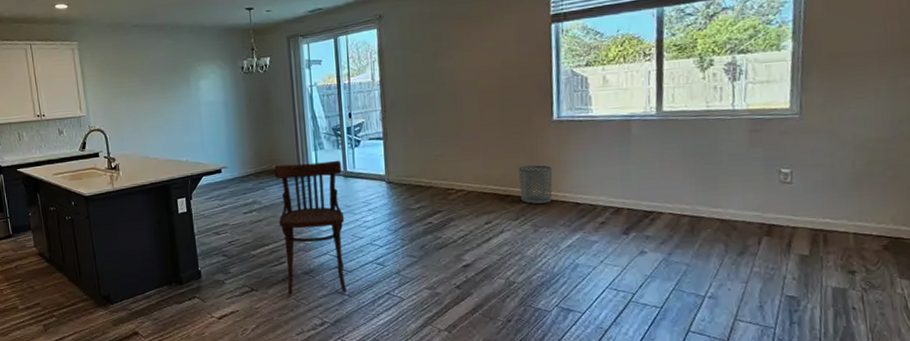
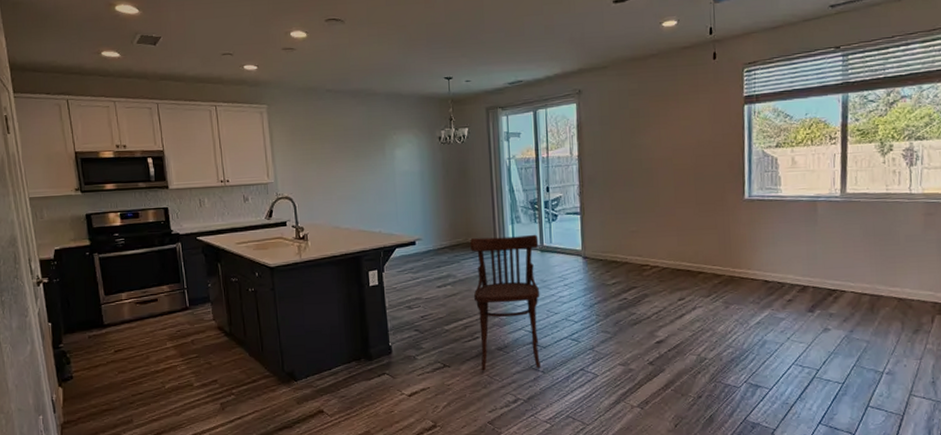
waste bin: present [518,165,553,204] -> none [711,242,743,281]

